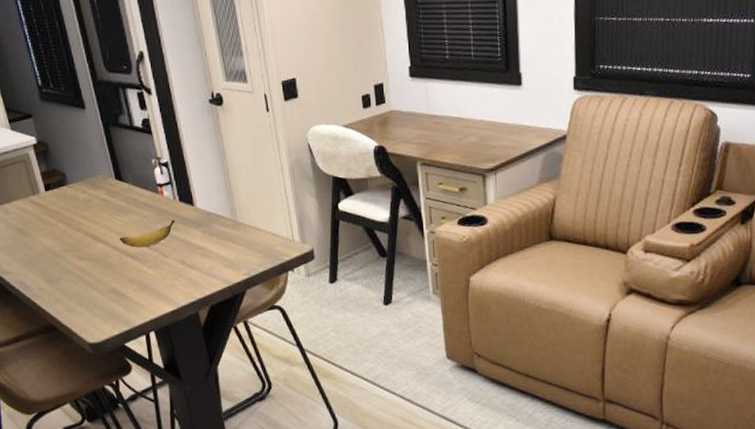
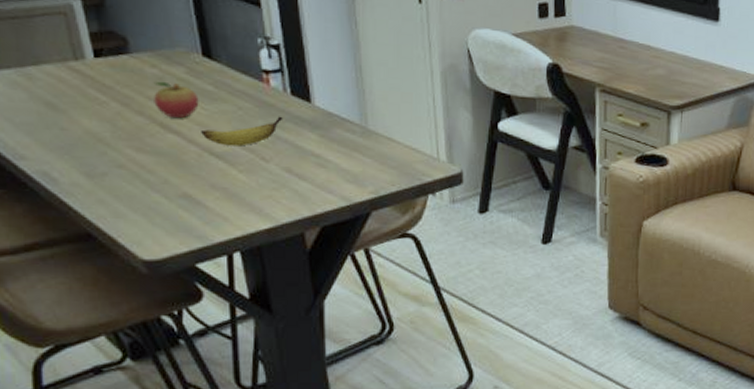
fruit: none [85,203,117,231] -> present [153,81,199,119]

